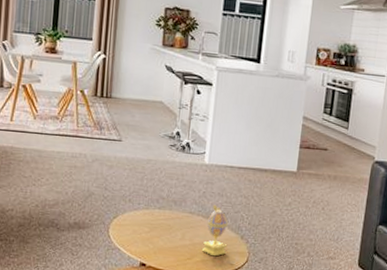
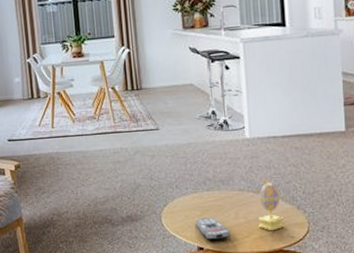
remote control: none [142,234,175,258] -> present [195,217,232,240]

